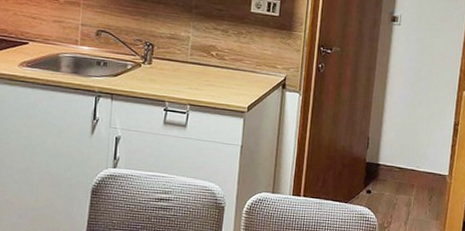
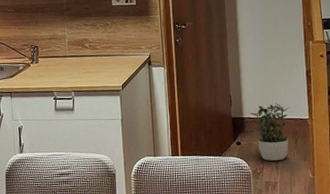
potted plant: none [387,152,432,216] -> present [250,102,291,161]

